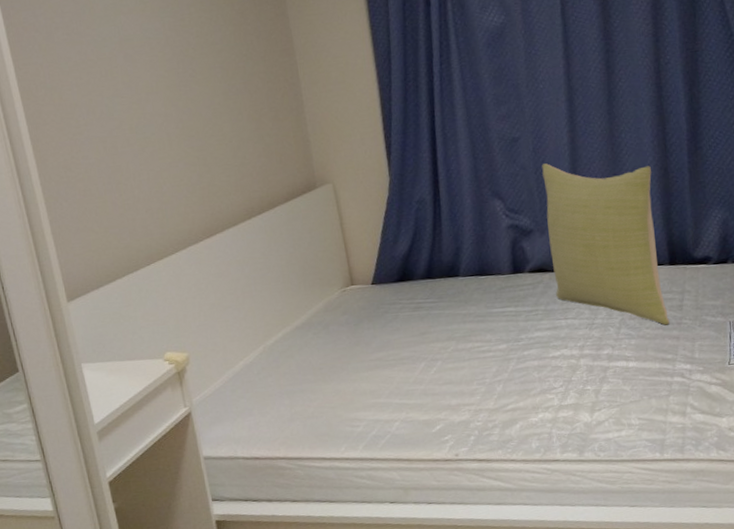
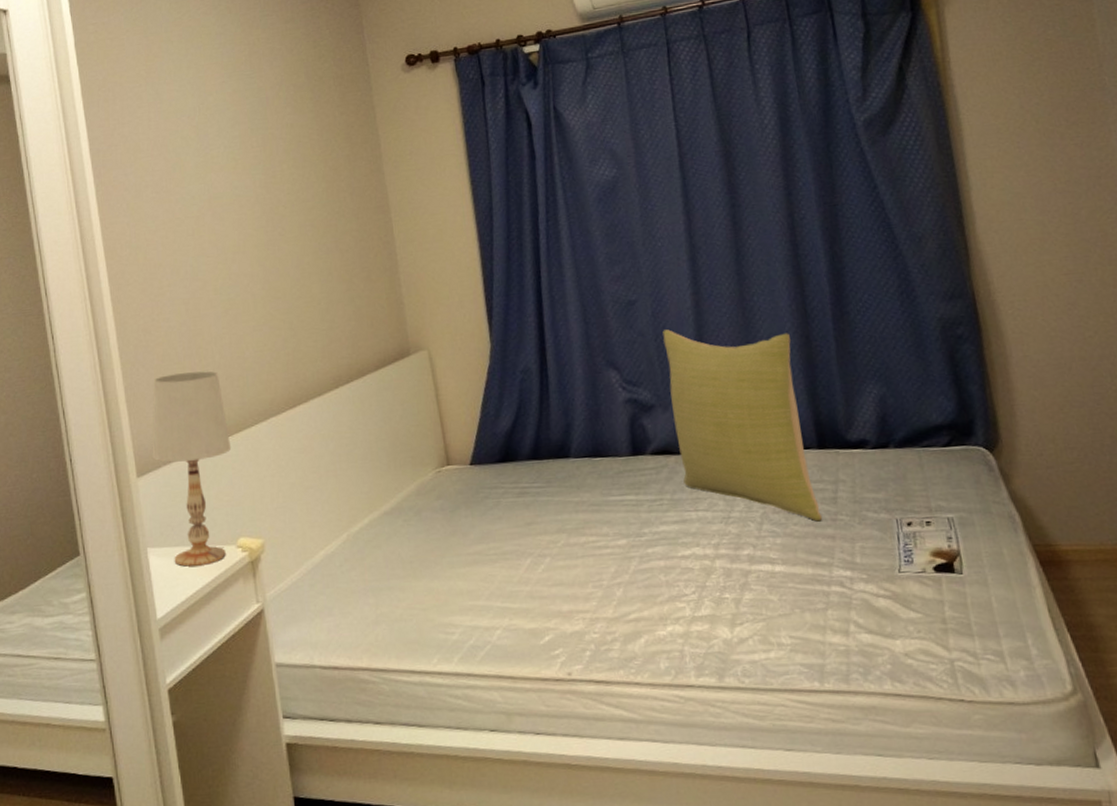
table lamp: none [76,204,155,379] -> present [152,371,232,567]

